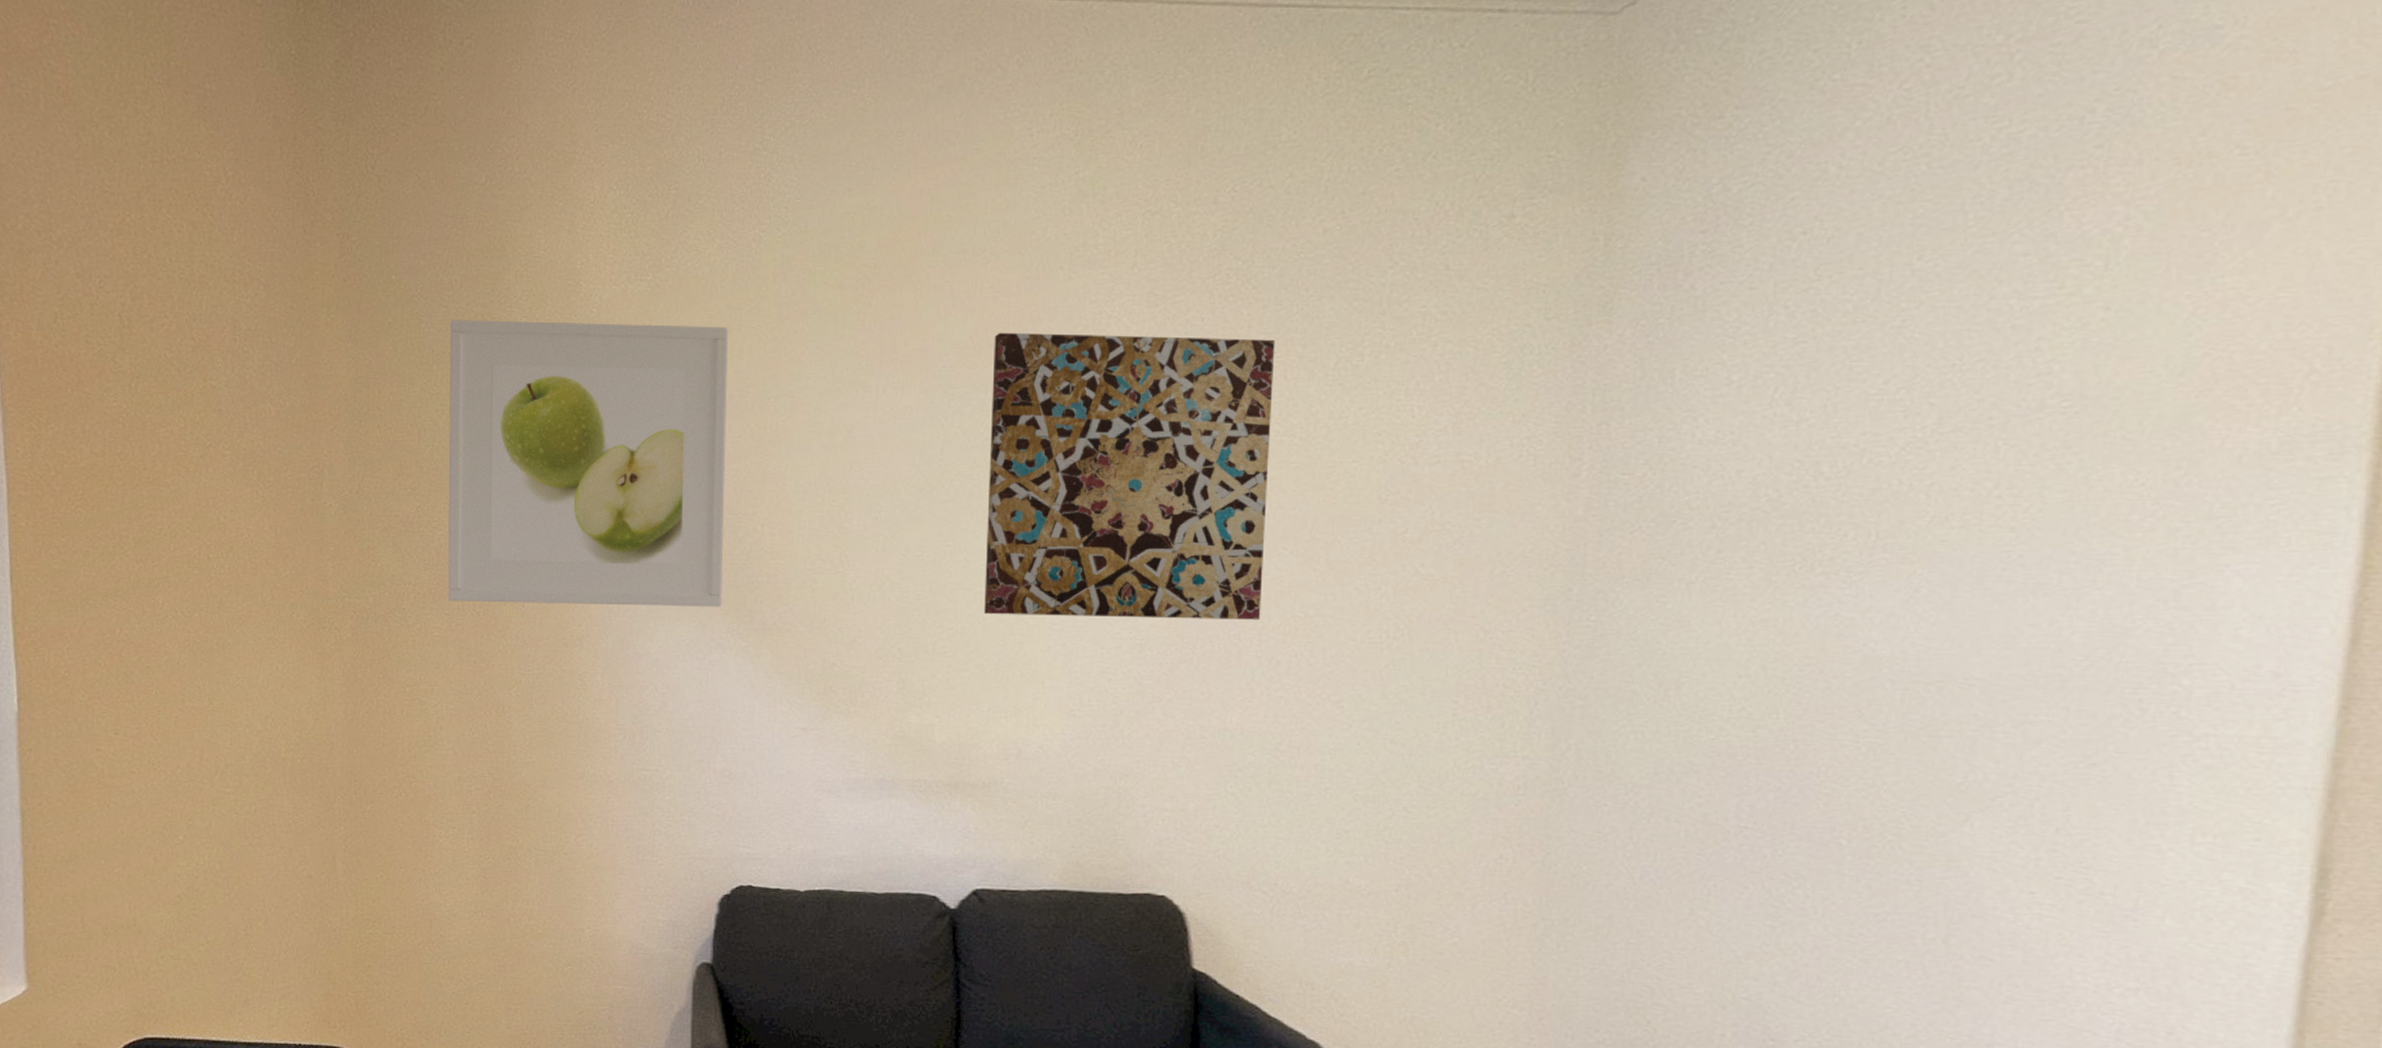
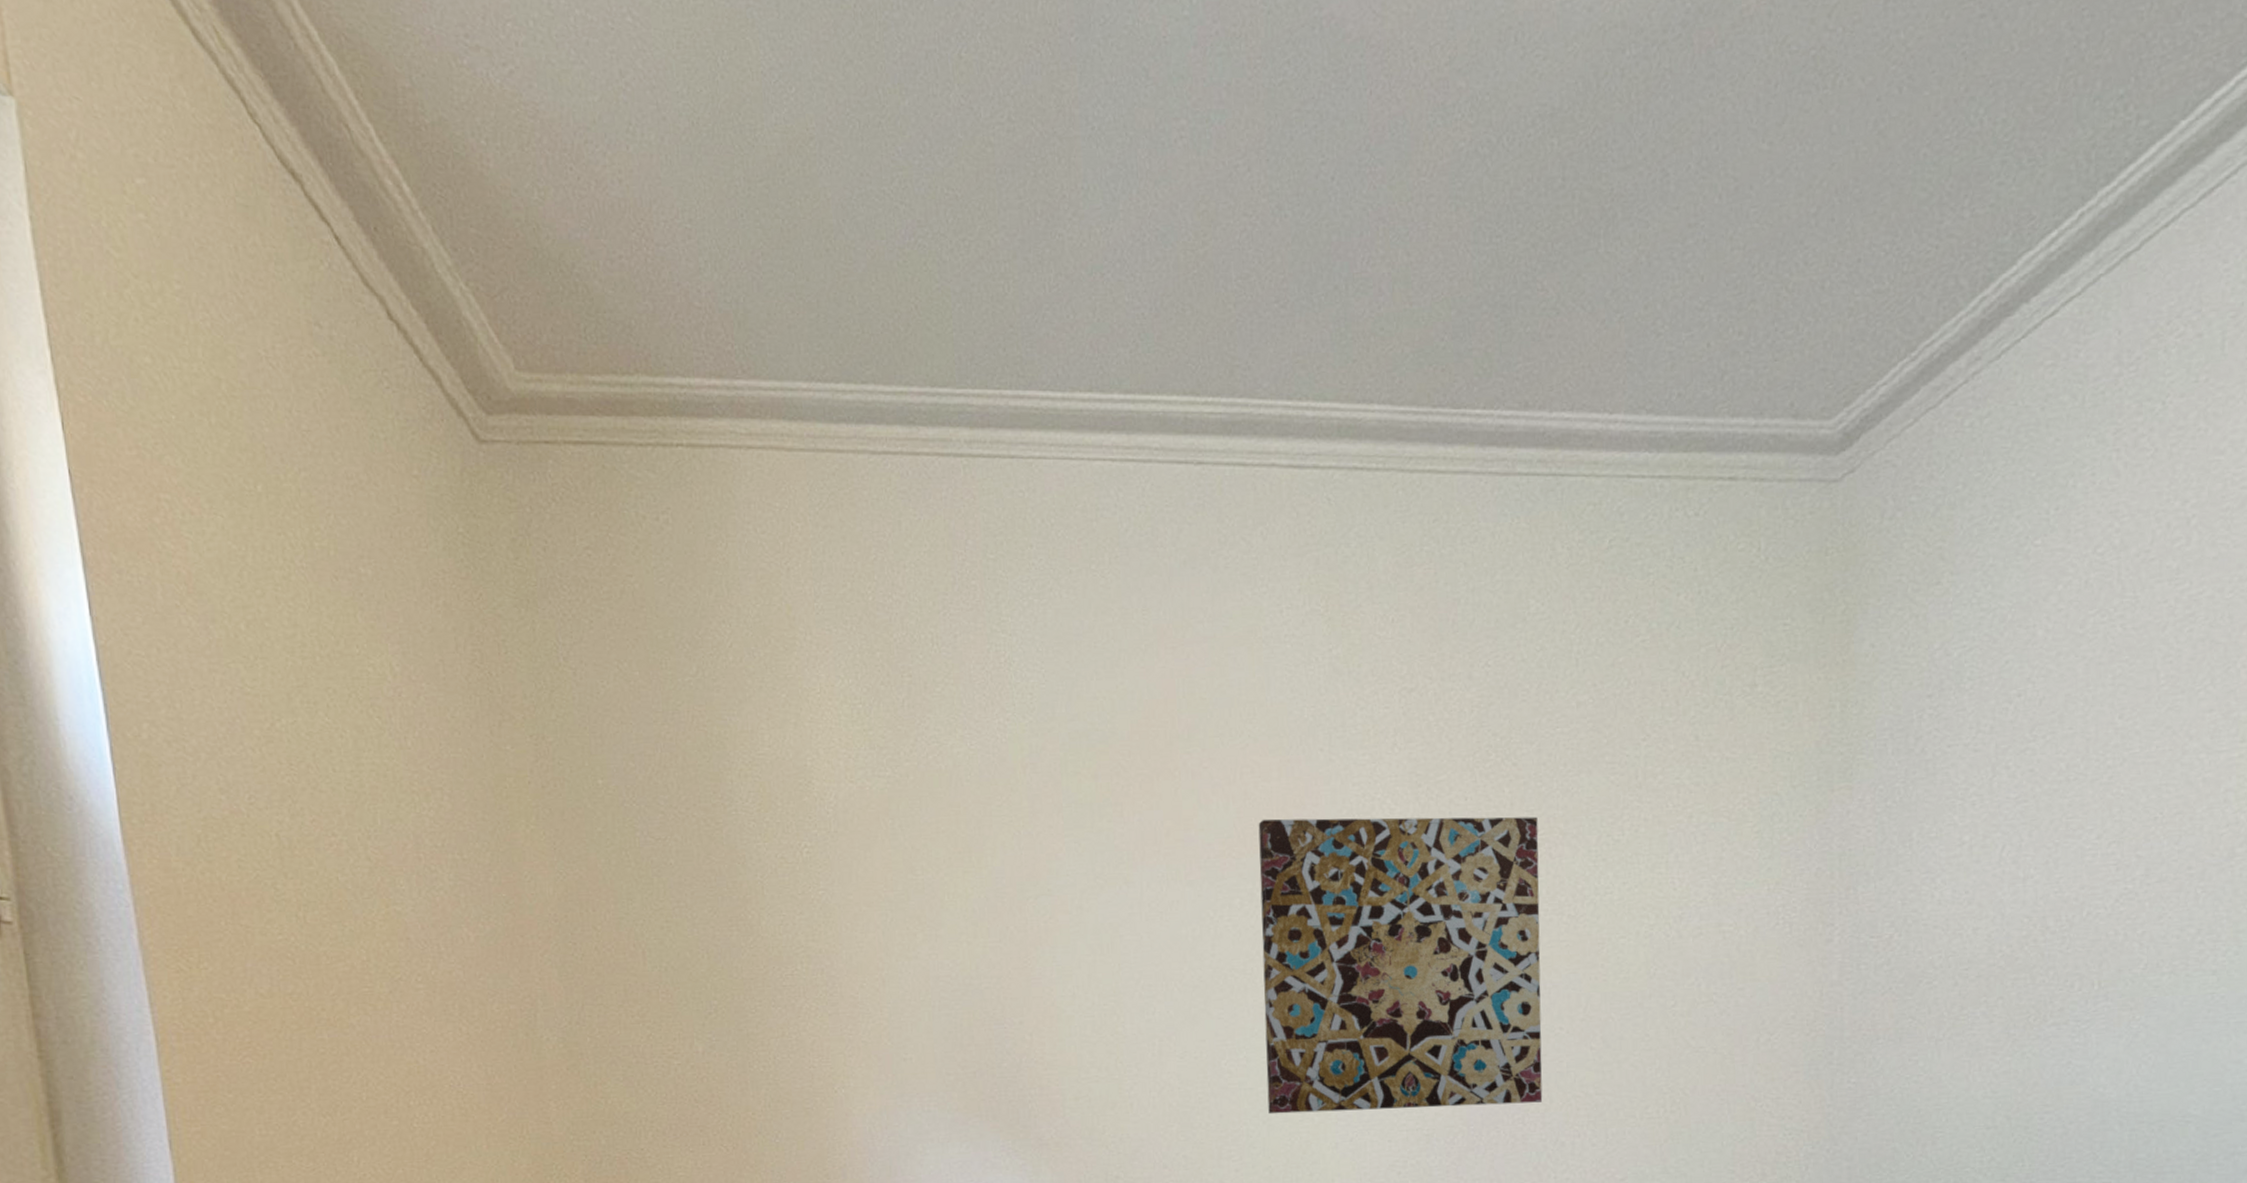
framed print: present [447,320,728,607] -> none [668,823,994,1137]

